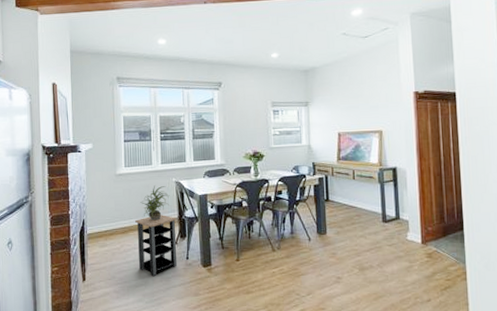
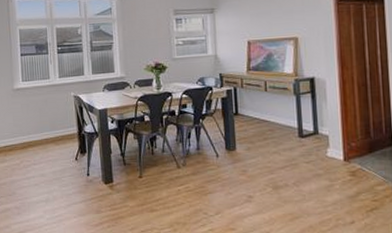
side table: present [135,215,177,276] -> none [34,130,77,192]
potted plant: present [140,185,170,221] -> none [38,100,69,136]

